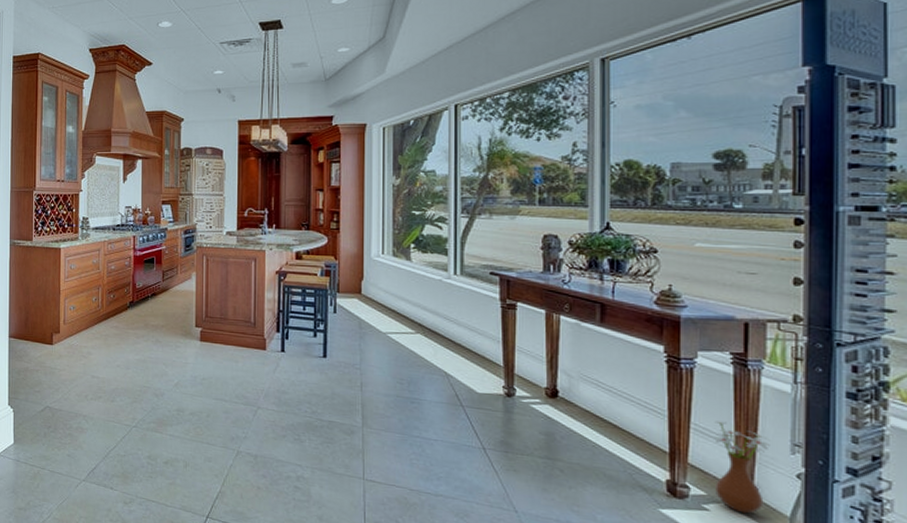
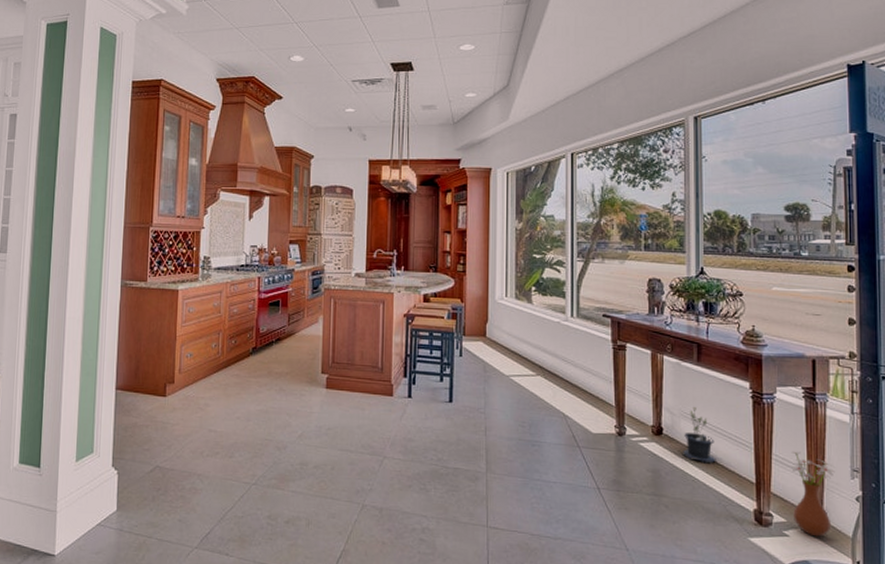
potted plant: none [580,370,621,430] -> present [682,407,716,464]

